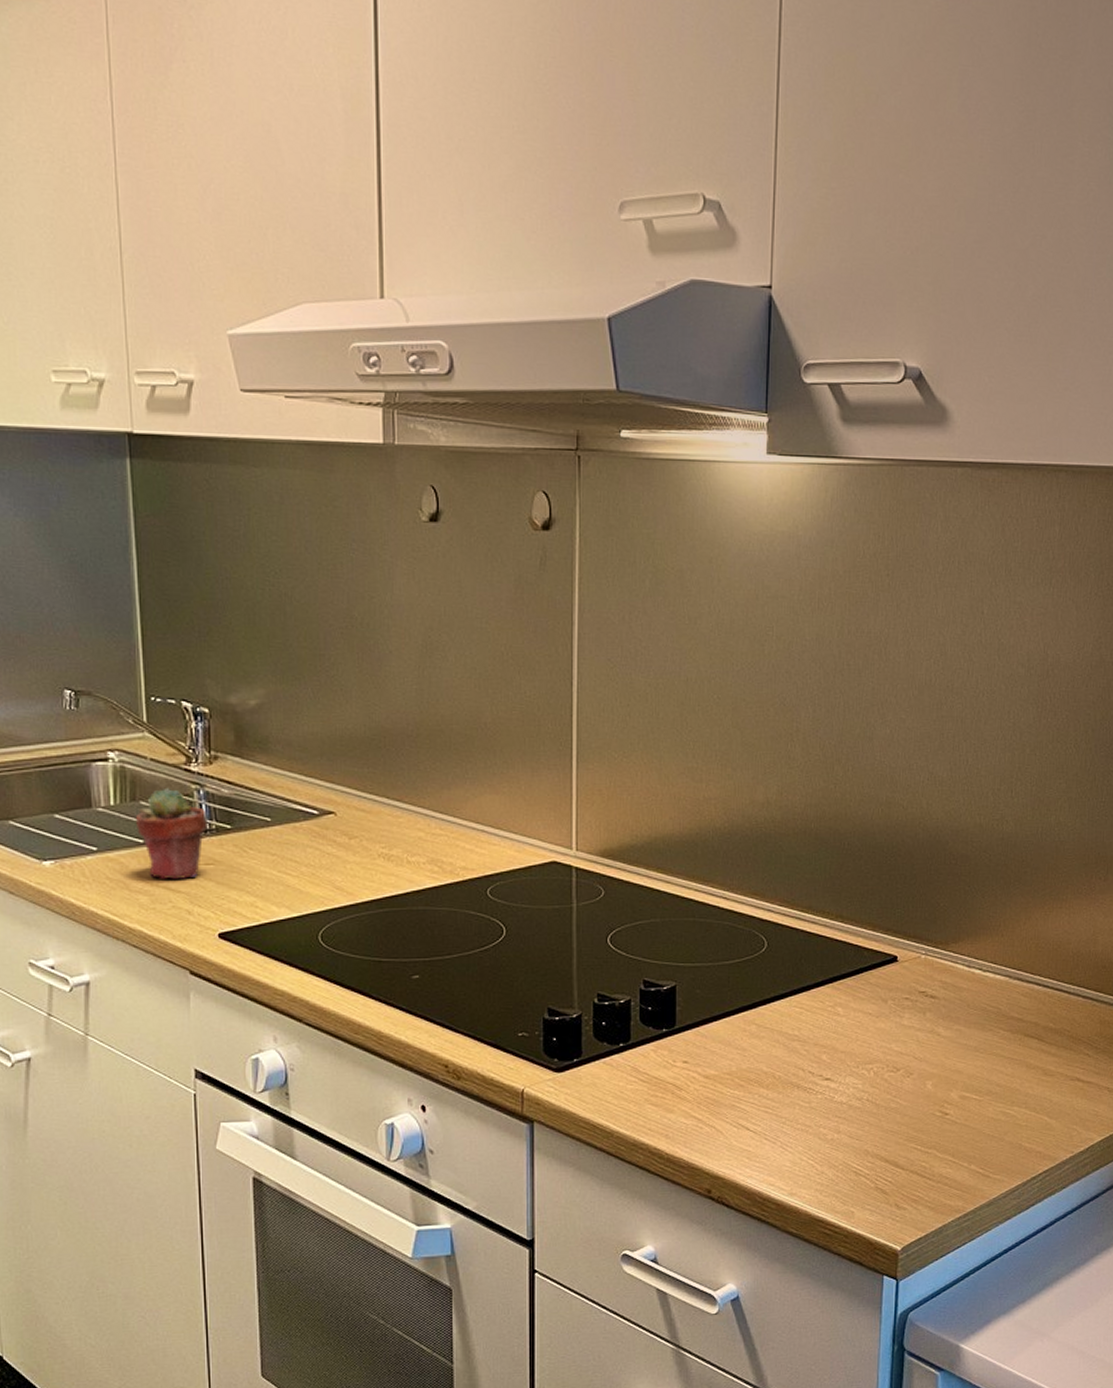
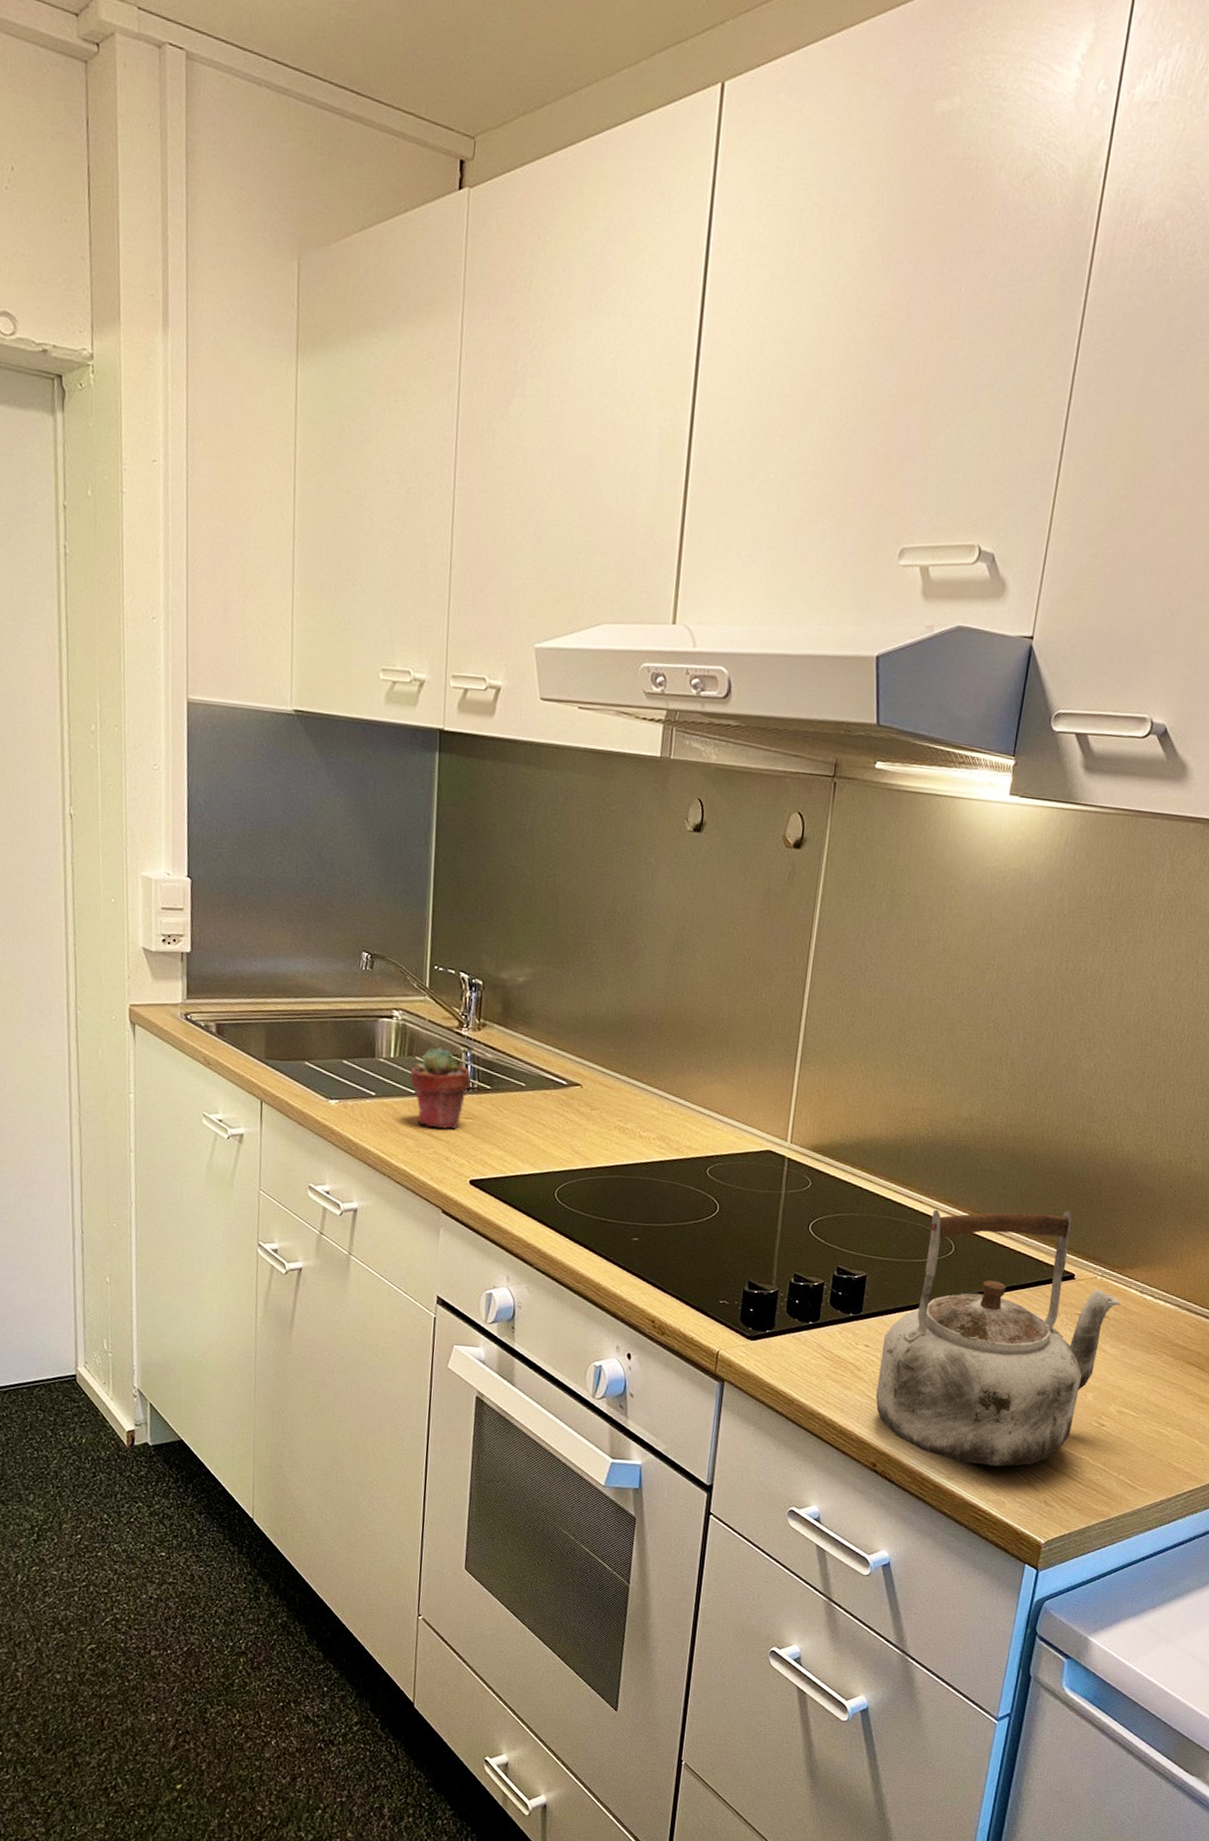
kettle: none [701,889,949,1175] -> present [875,1209,1121,1467]

